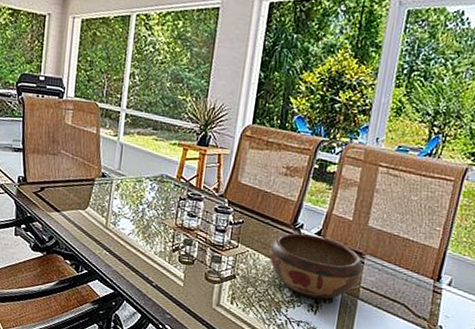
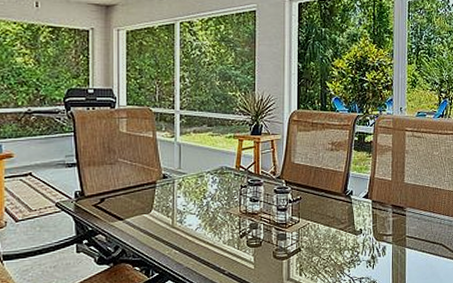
decorative bowl: present [269,232,363,300] -> none [327,199,406,255]

